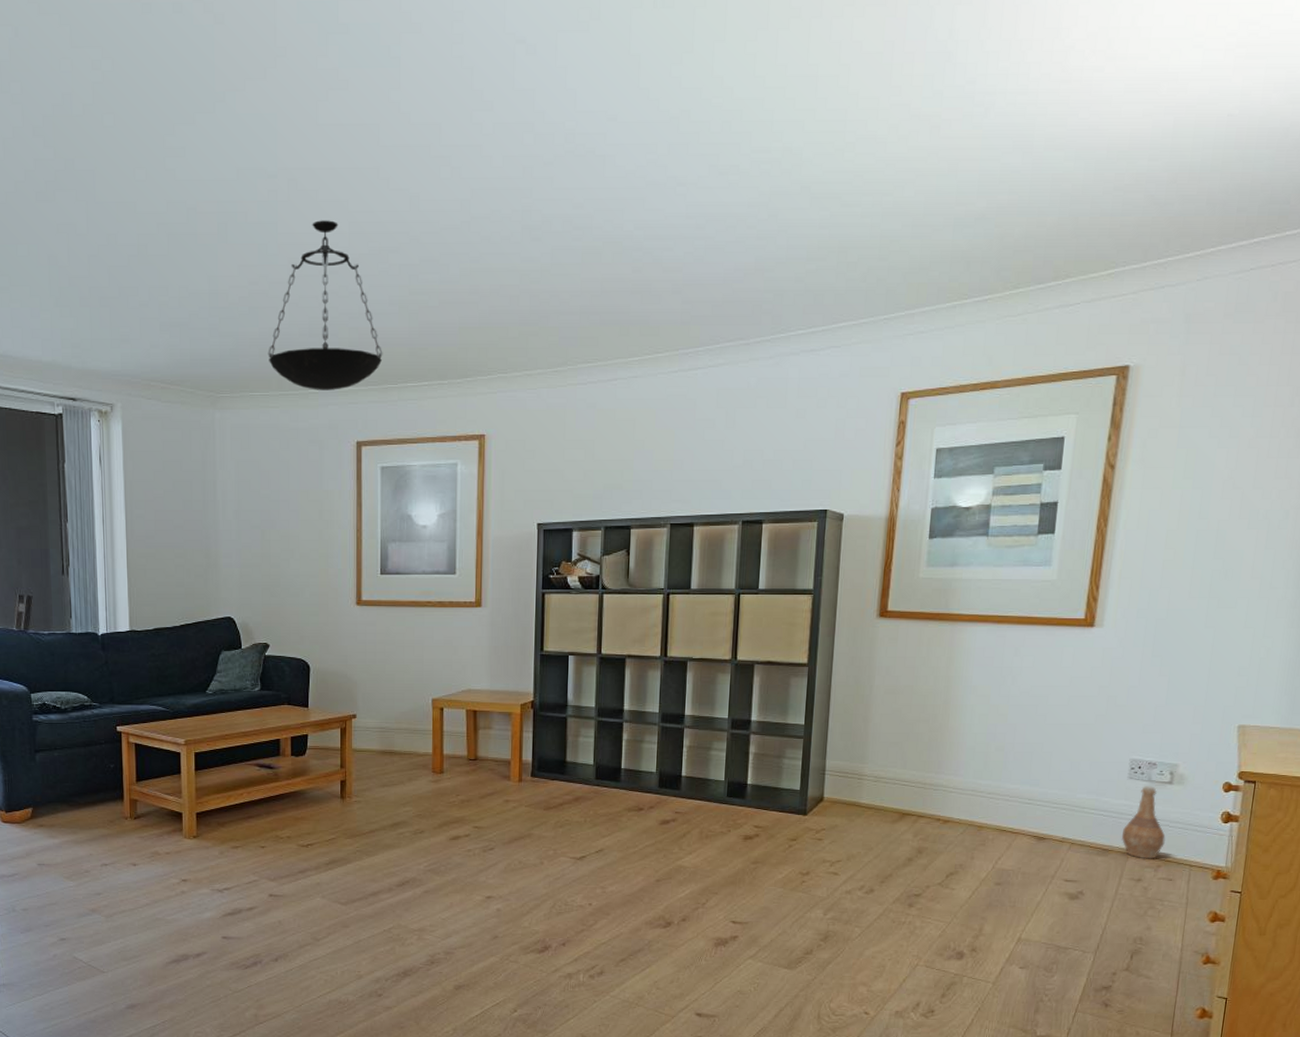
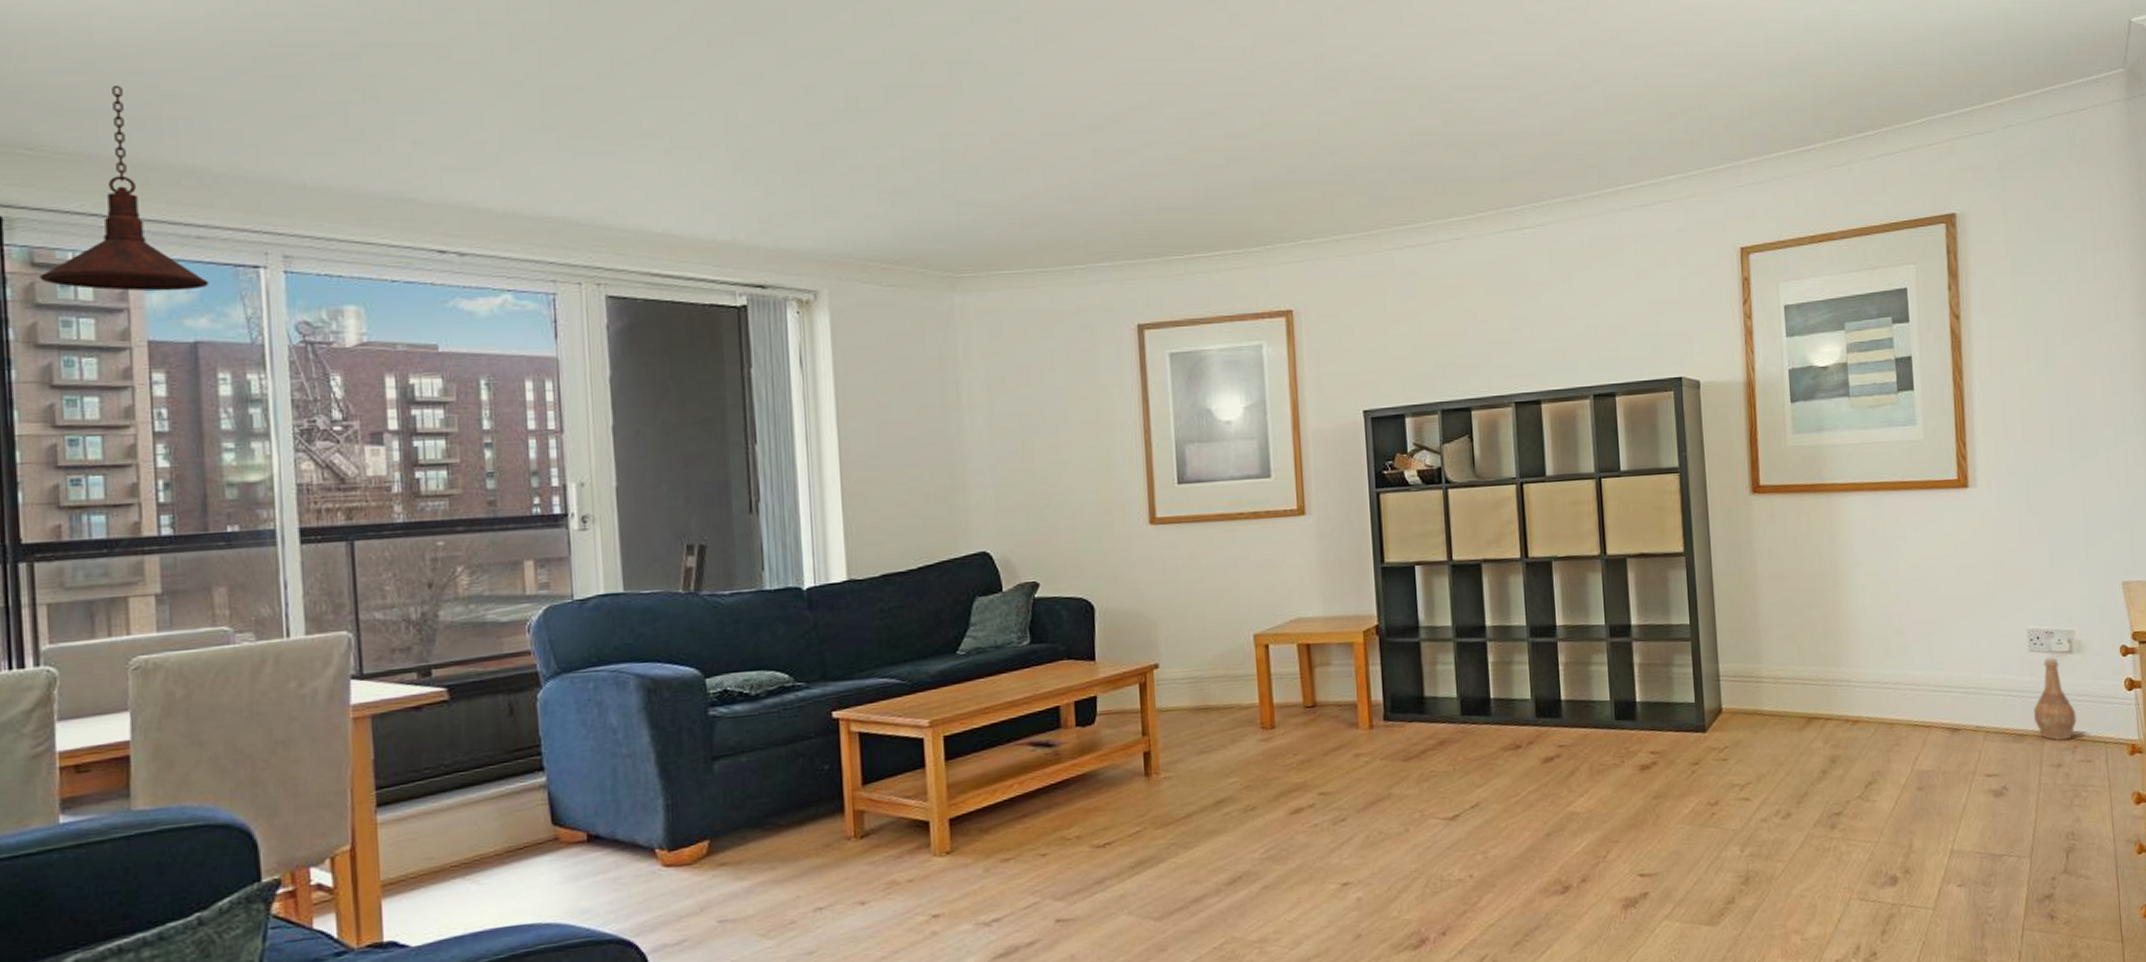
pendant lamp: present [267,220,383,390] -> none [1019,69,1163,266]

